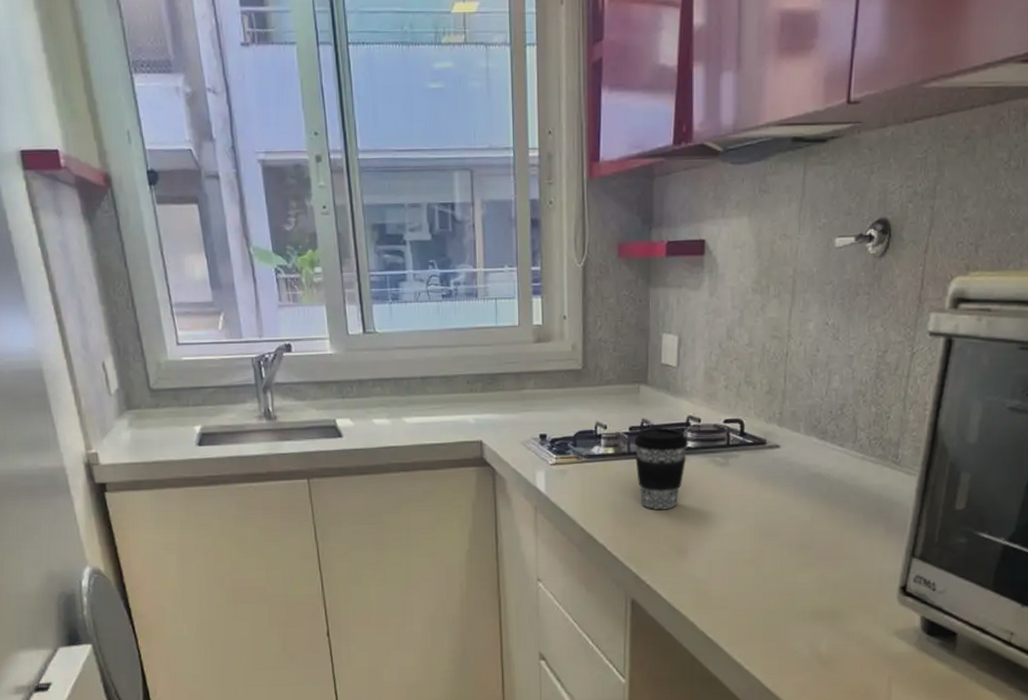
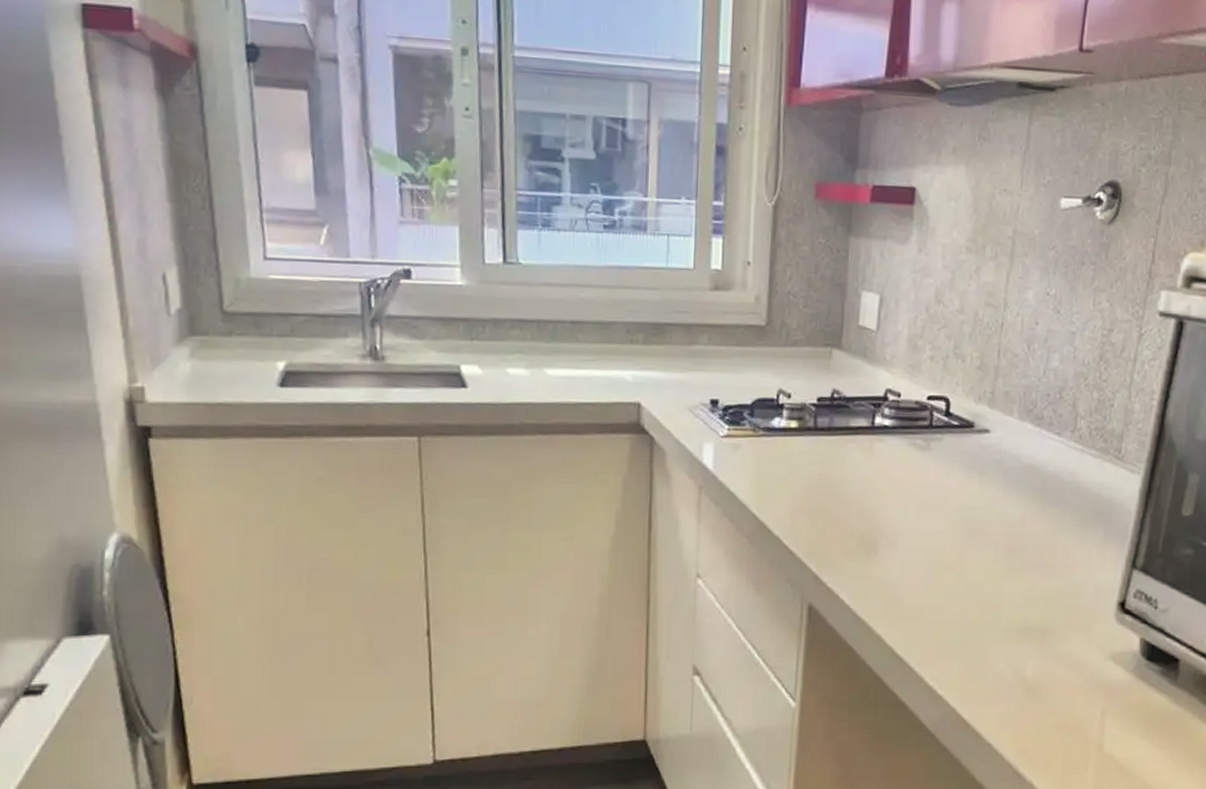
coffee cup: present [634,427,688,509] -> none [822,399,885,498]

